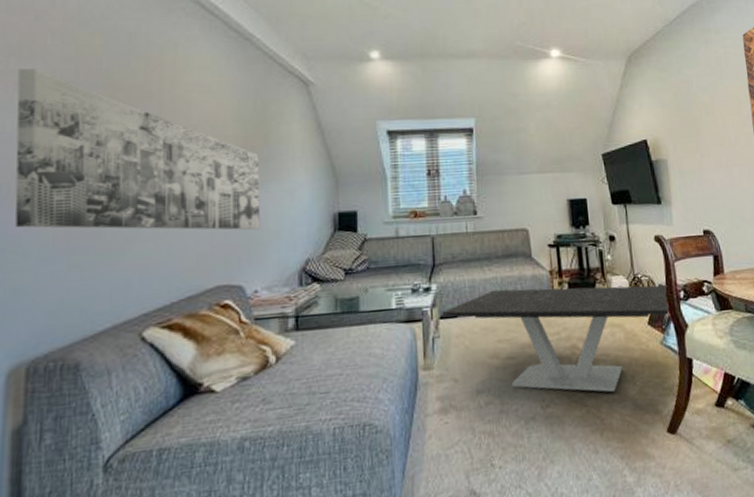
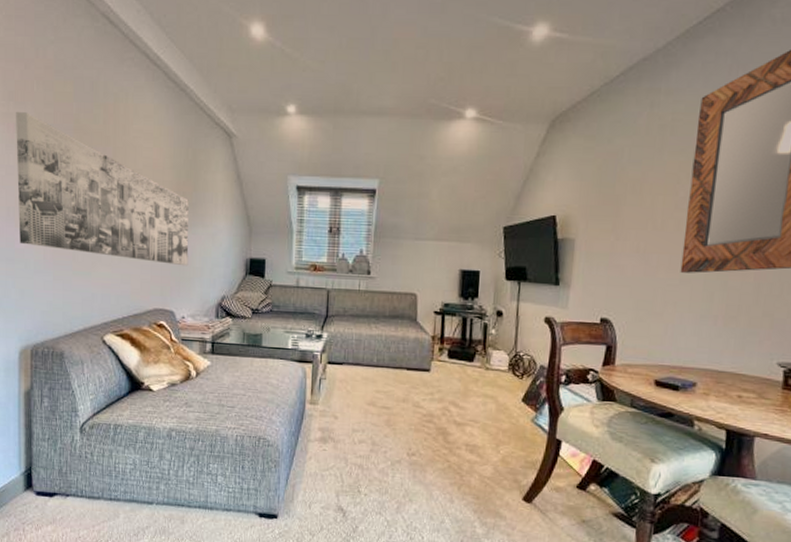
coffee table: present [442,285,670,392] -> none [330,346,550,454]

